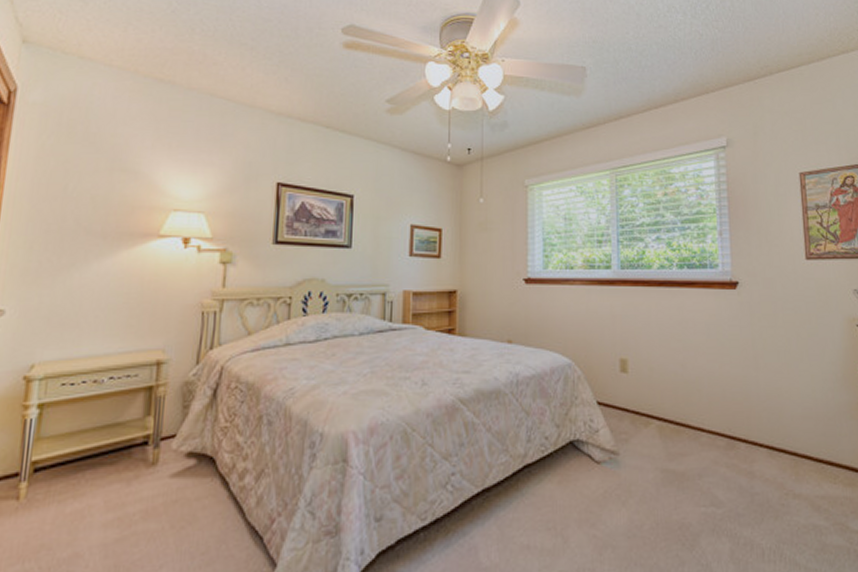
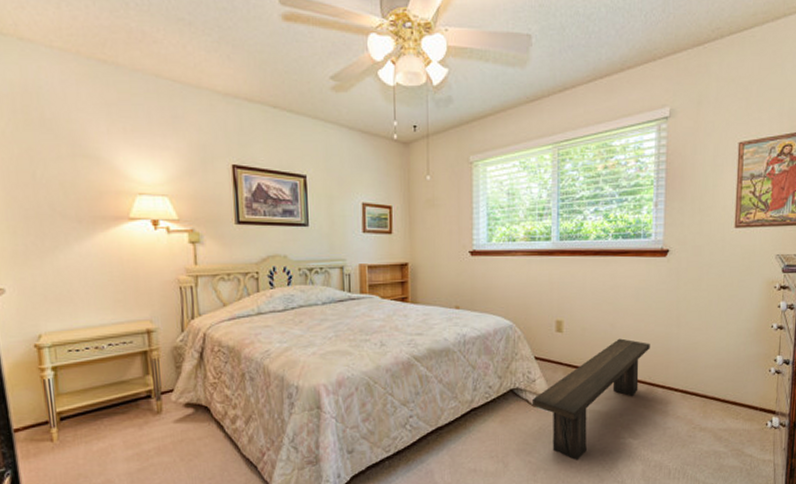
bench: none [595,381,727,536] -> present [531,338,650,461]

